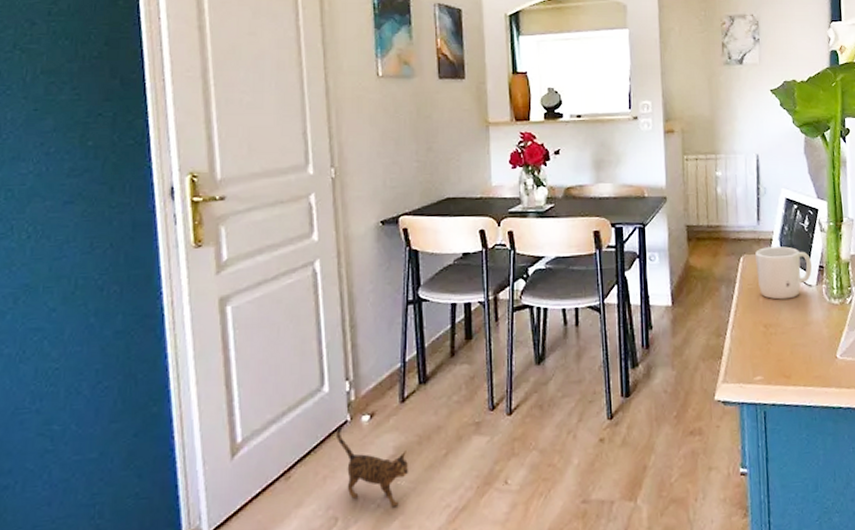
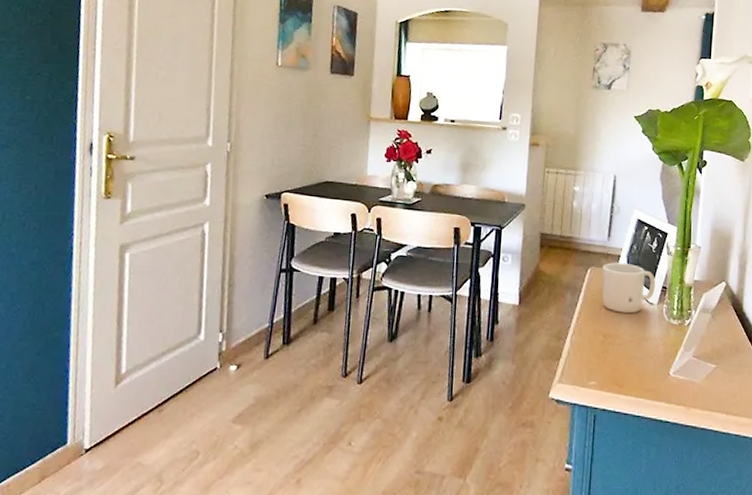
cat: present [335,426,409,508] -> none [205,372,266,451]

